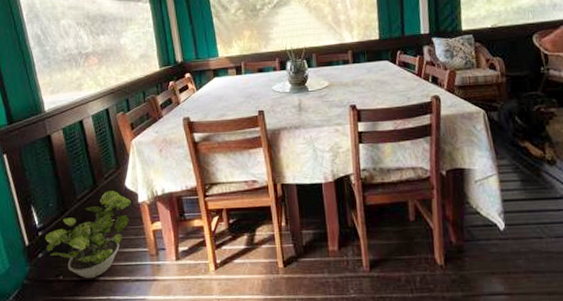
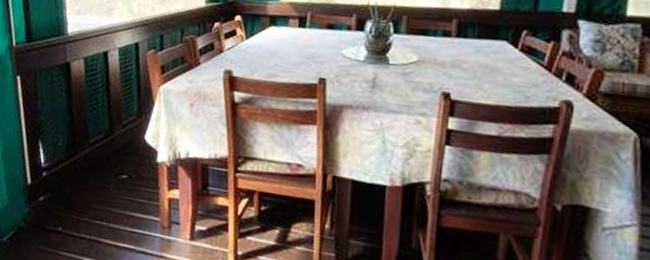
potted plant: present [45,190,131,279] -> none [48,140,149,238]

